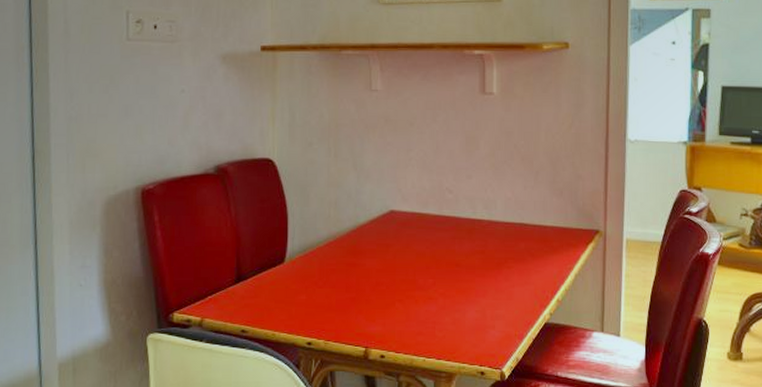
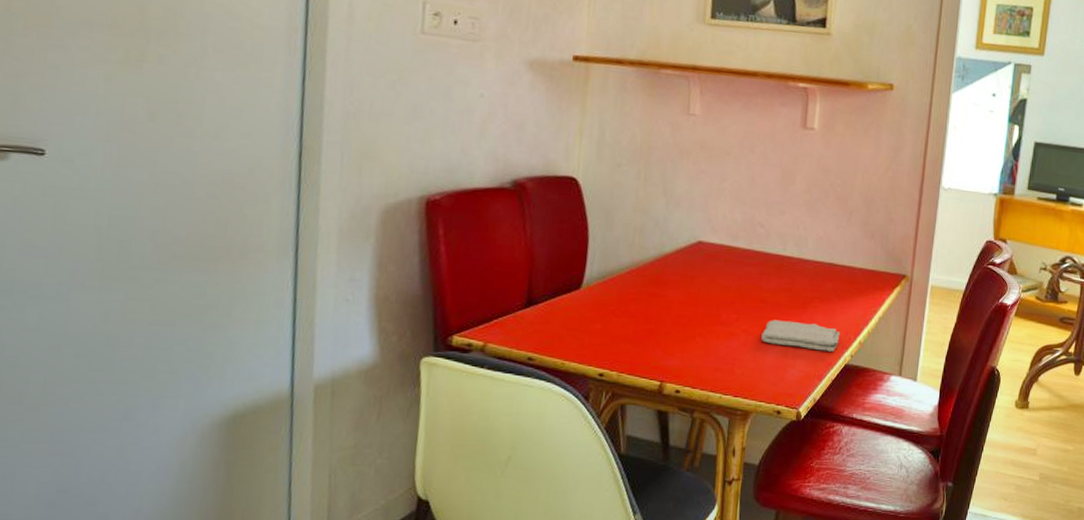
washcloth: none [459,282,537,311] -> present [761,320,840,352]

